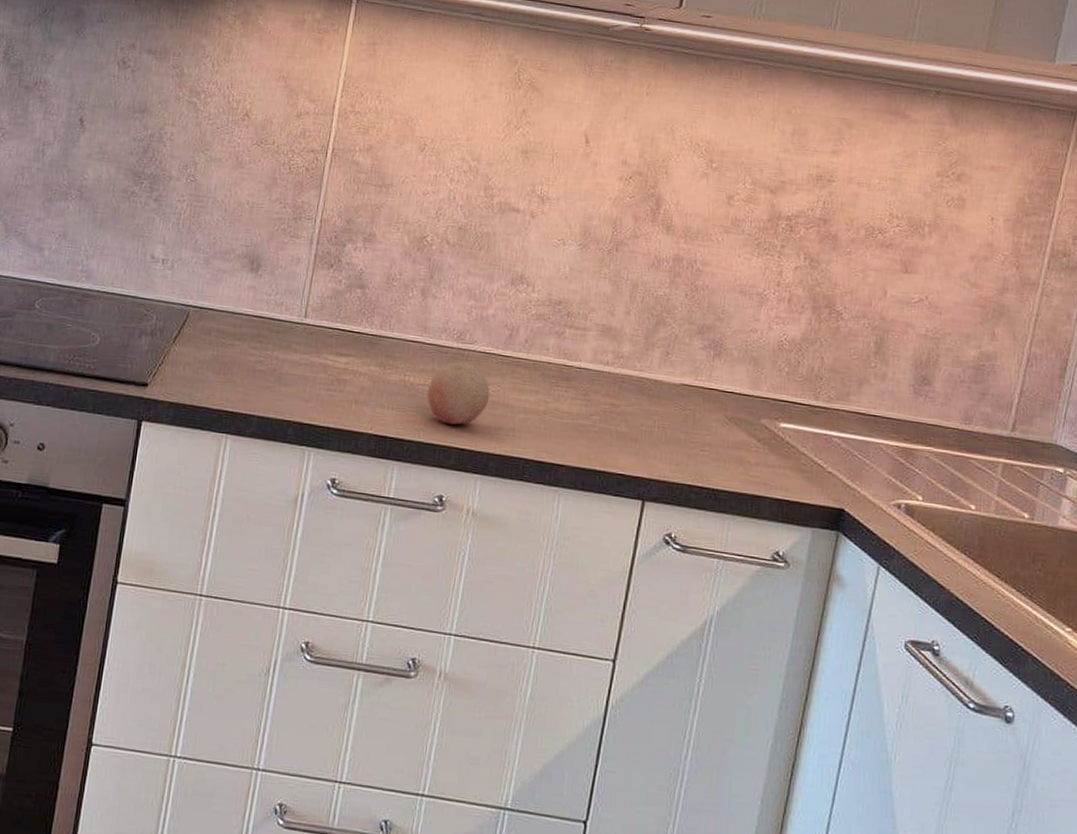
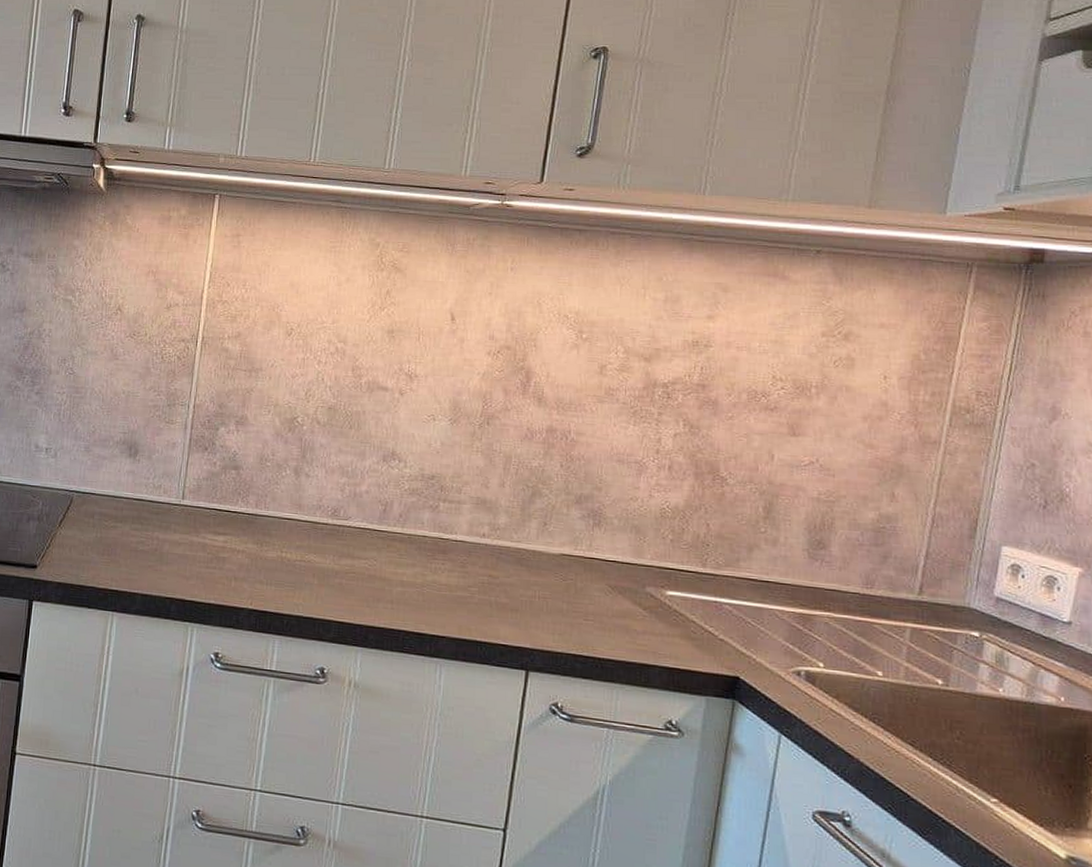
fruit: present [427,361,490,426] -> none [304,537,367,600]

